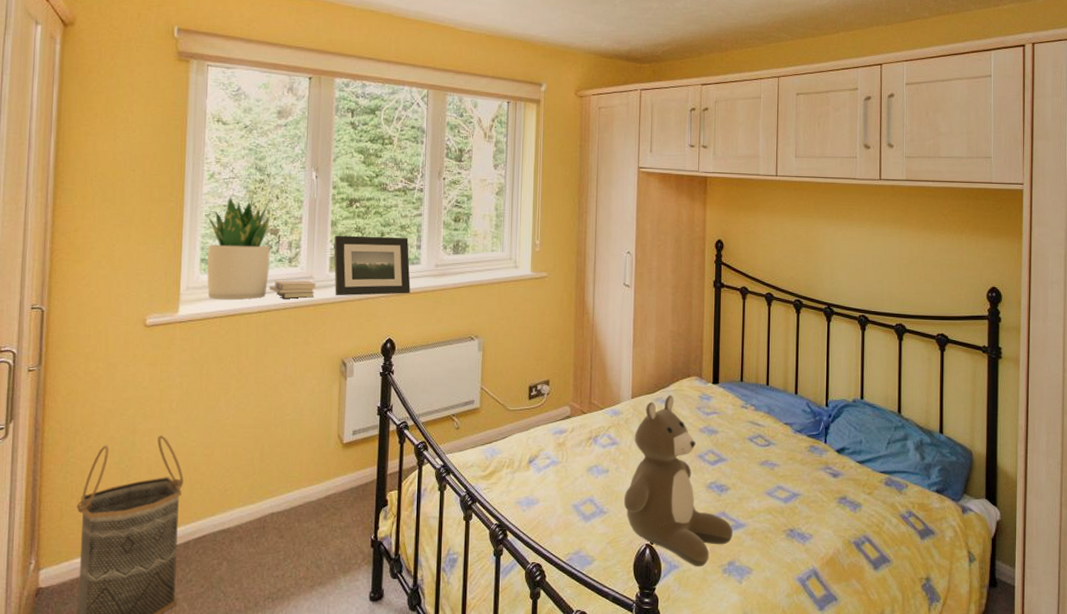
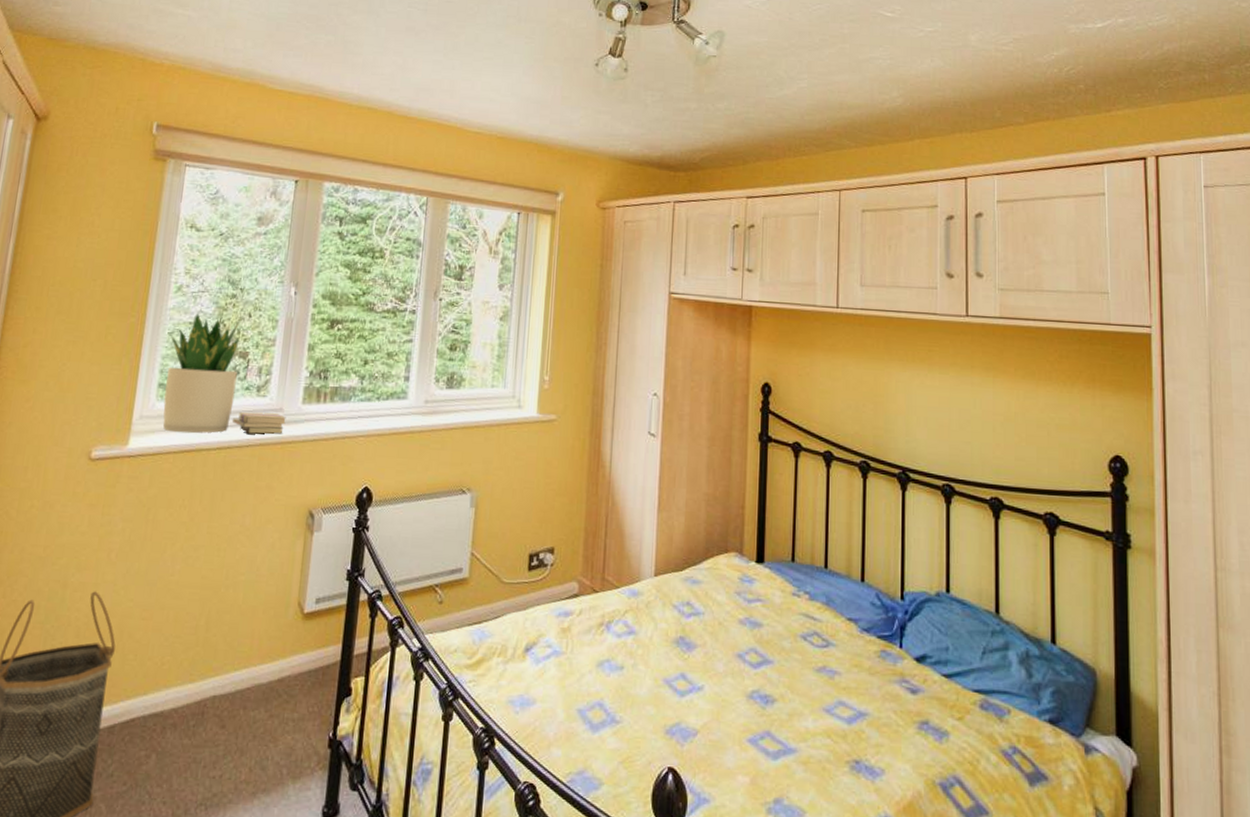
picture frame: present [334,235,411,296] -> none [306,361,396,435]
teddy bear: present [623,395,733,567] -> none [641,574,780,804]

